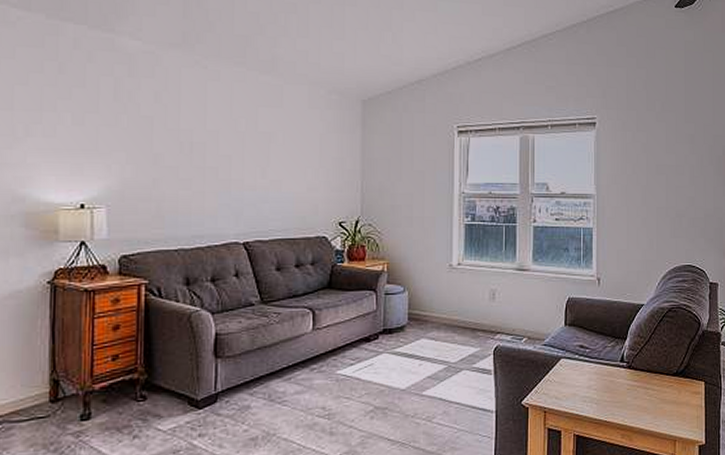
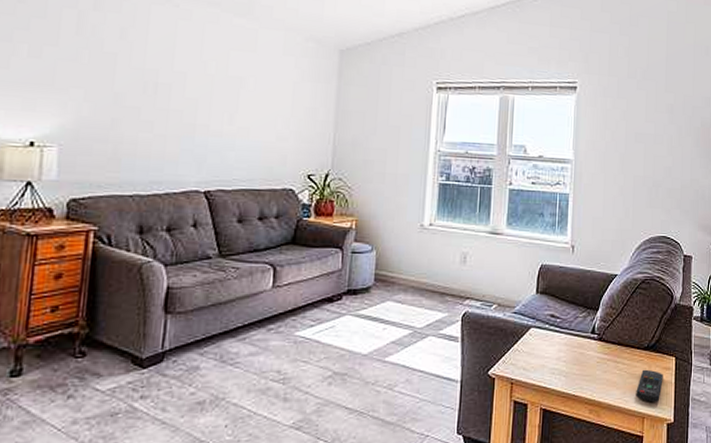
remote control: none [667,394,693,426] -> present [636,369,663,403]

